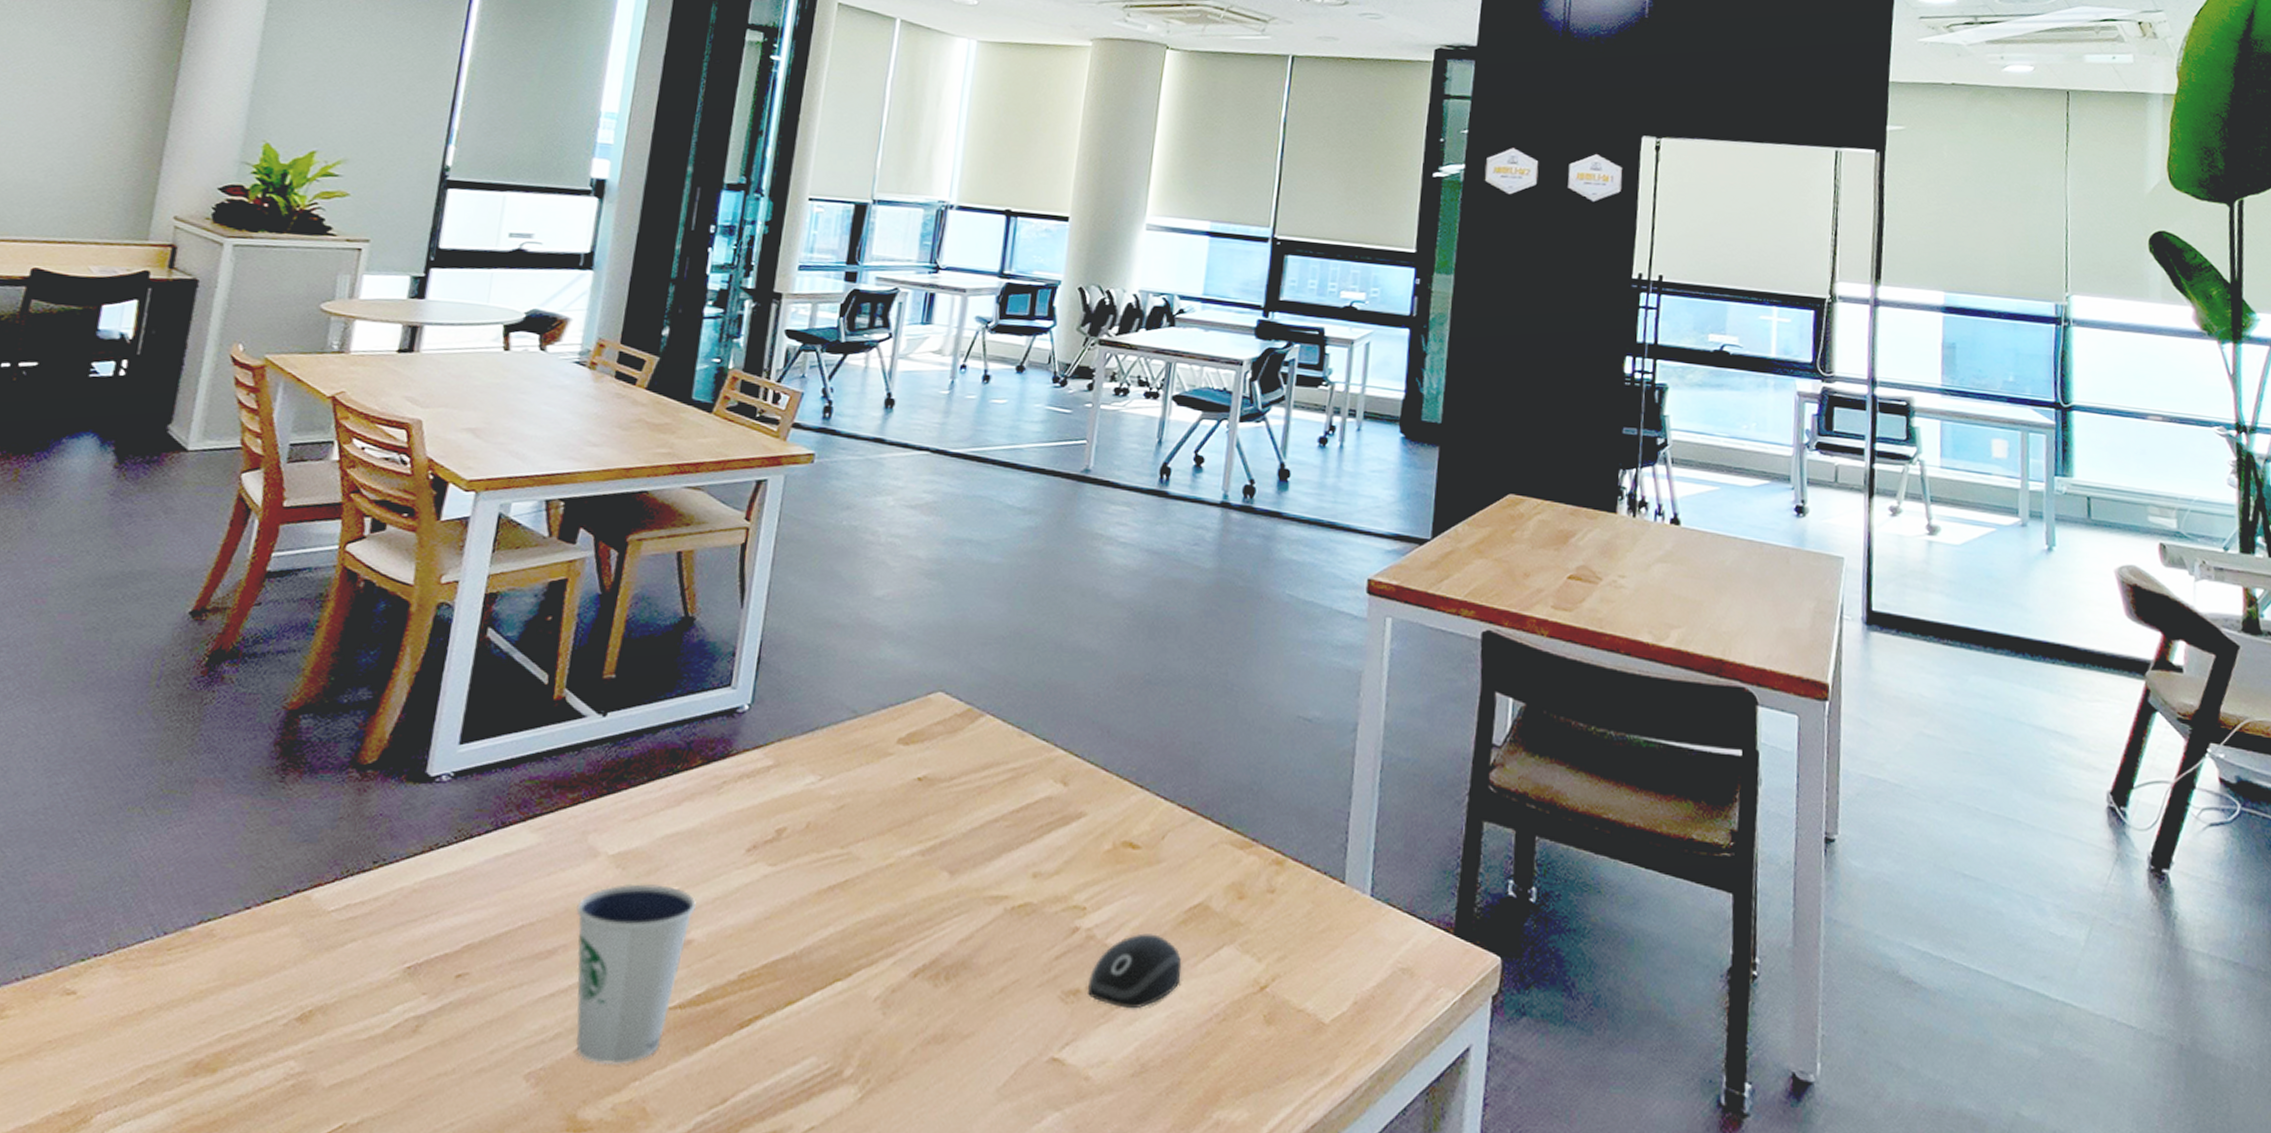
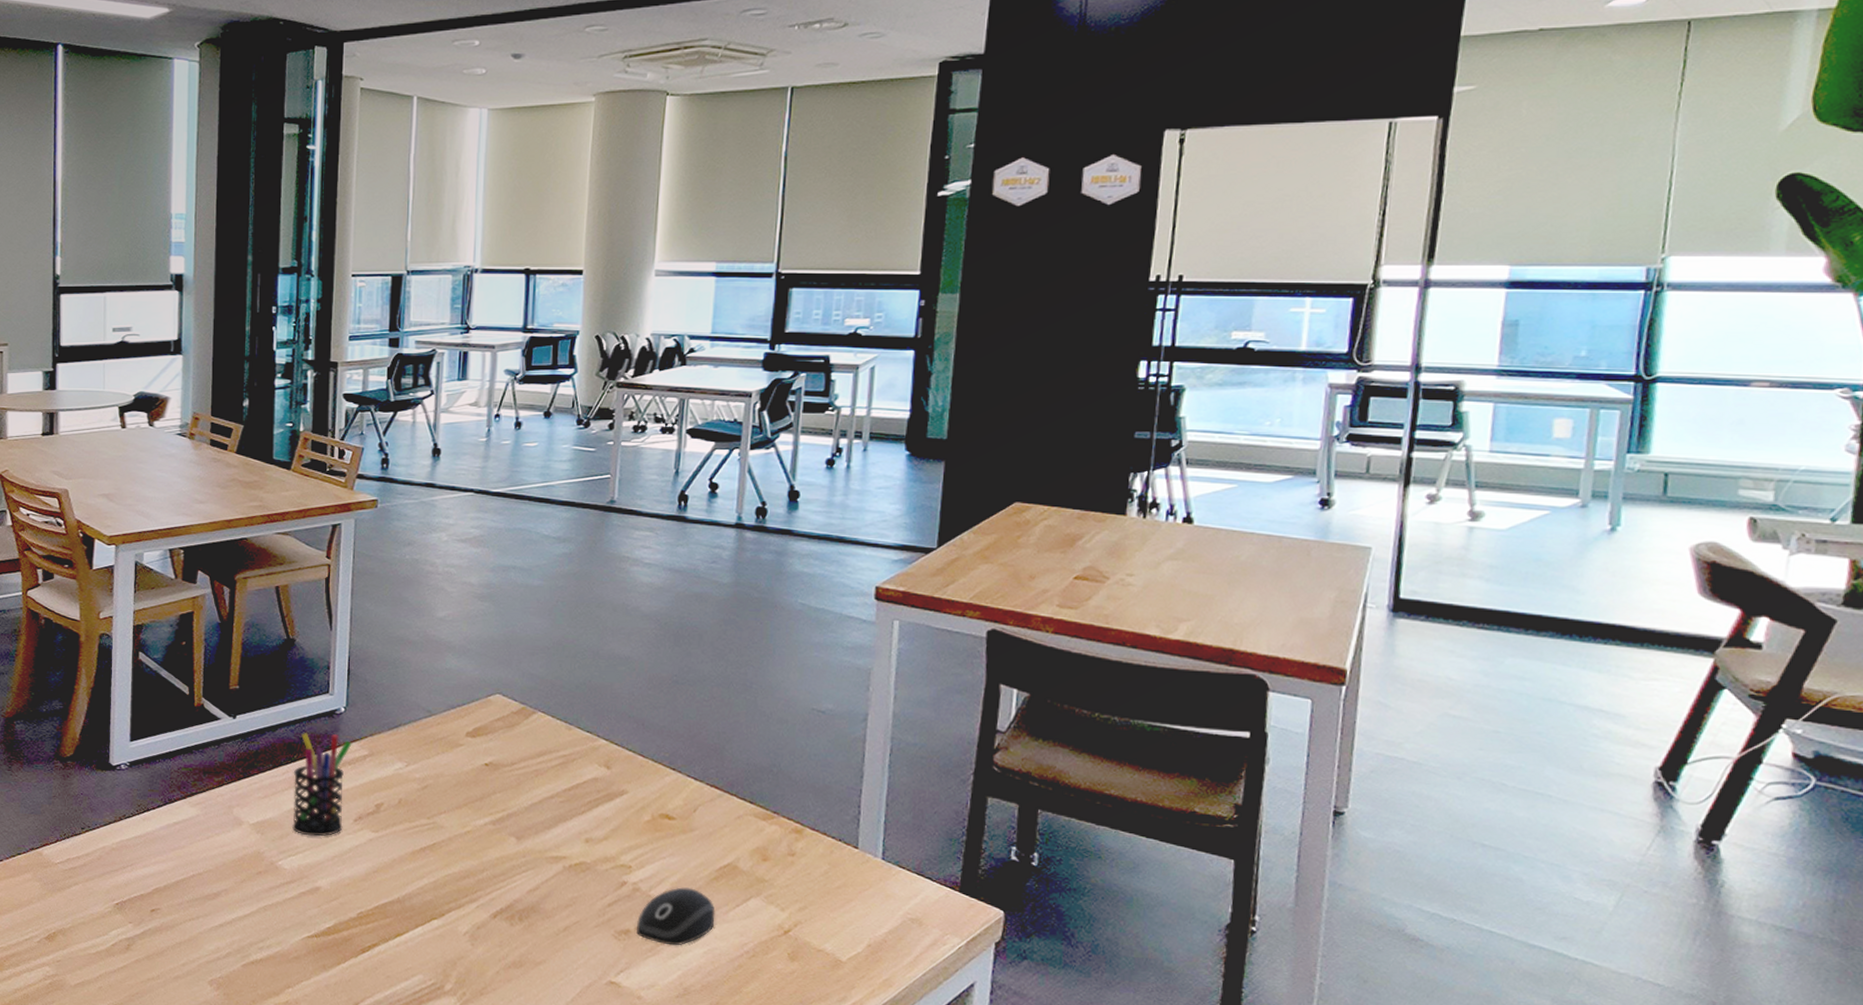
dixie cup: present [576,883,696,1064] -> none [231,845,319,976]
pen holder: none [664,736,754,872] -> present [292,733,352,837]

